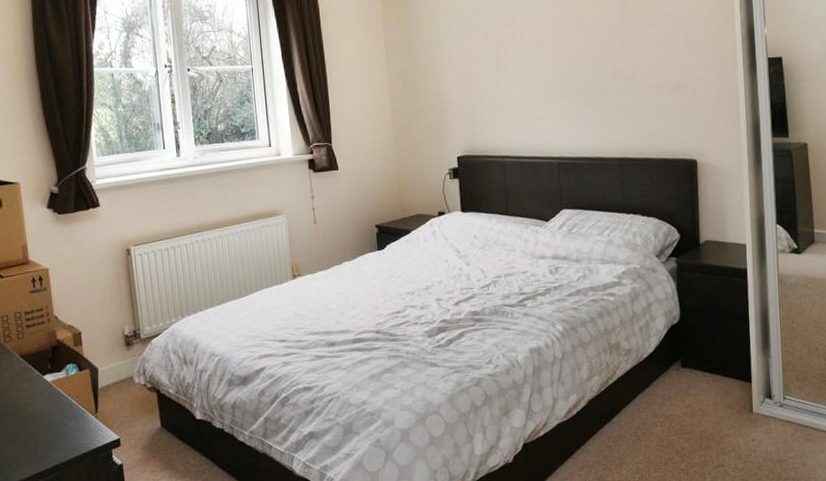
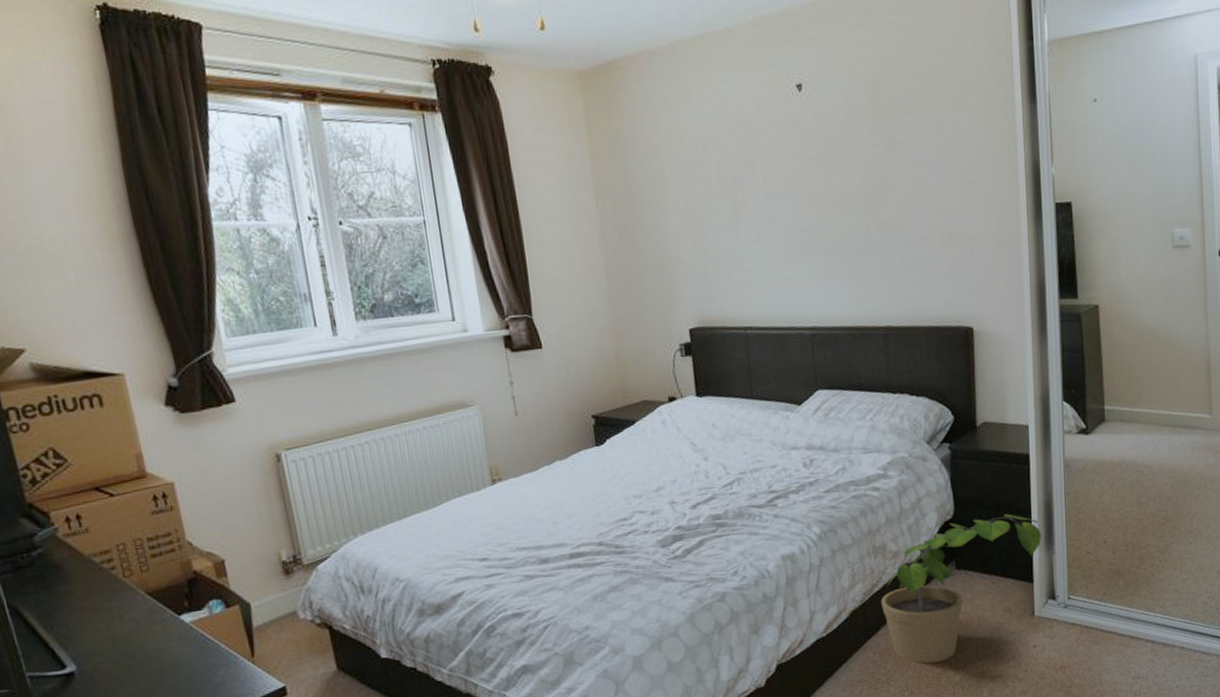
potted plant: none [615,320,759,451] -> present [881,514,1042,664]

